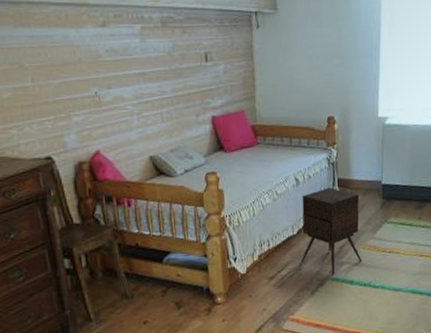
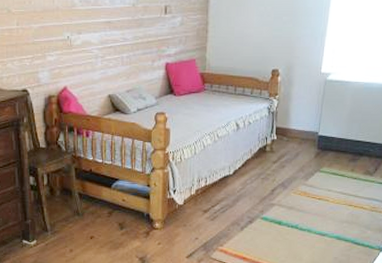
side table: present [300,187,362,274] -> none [233,134,296,213]

